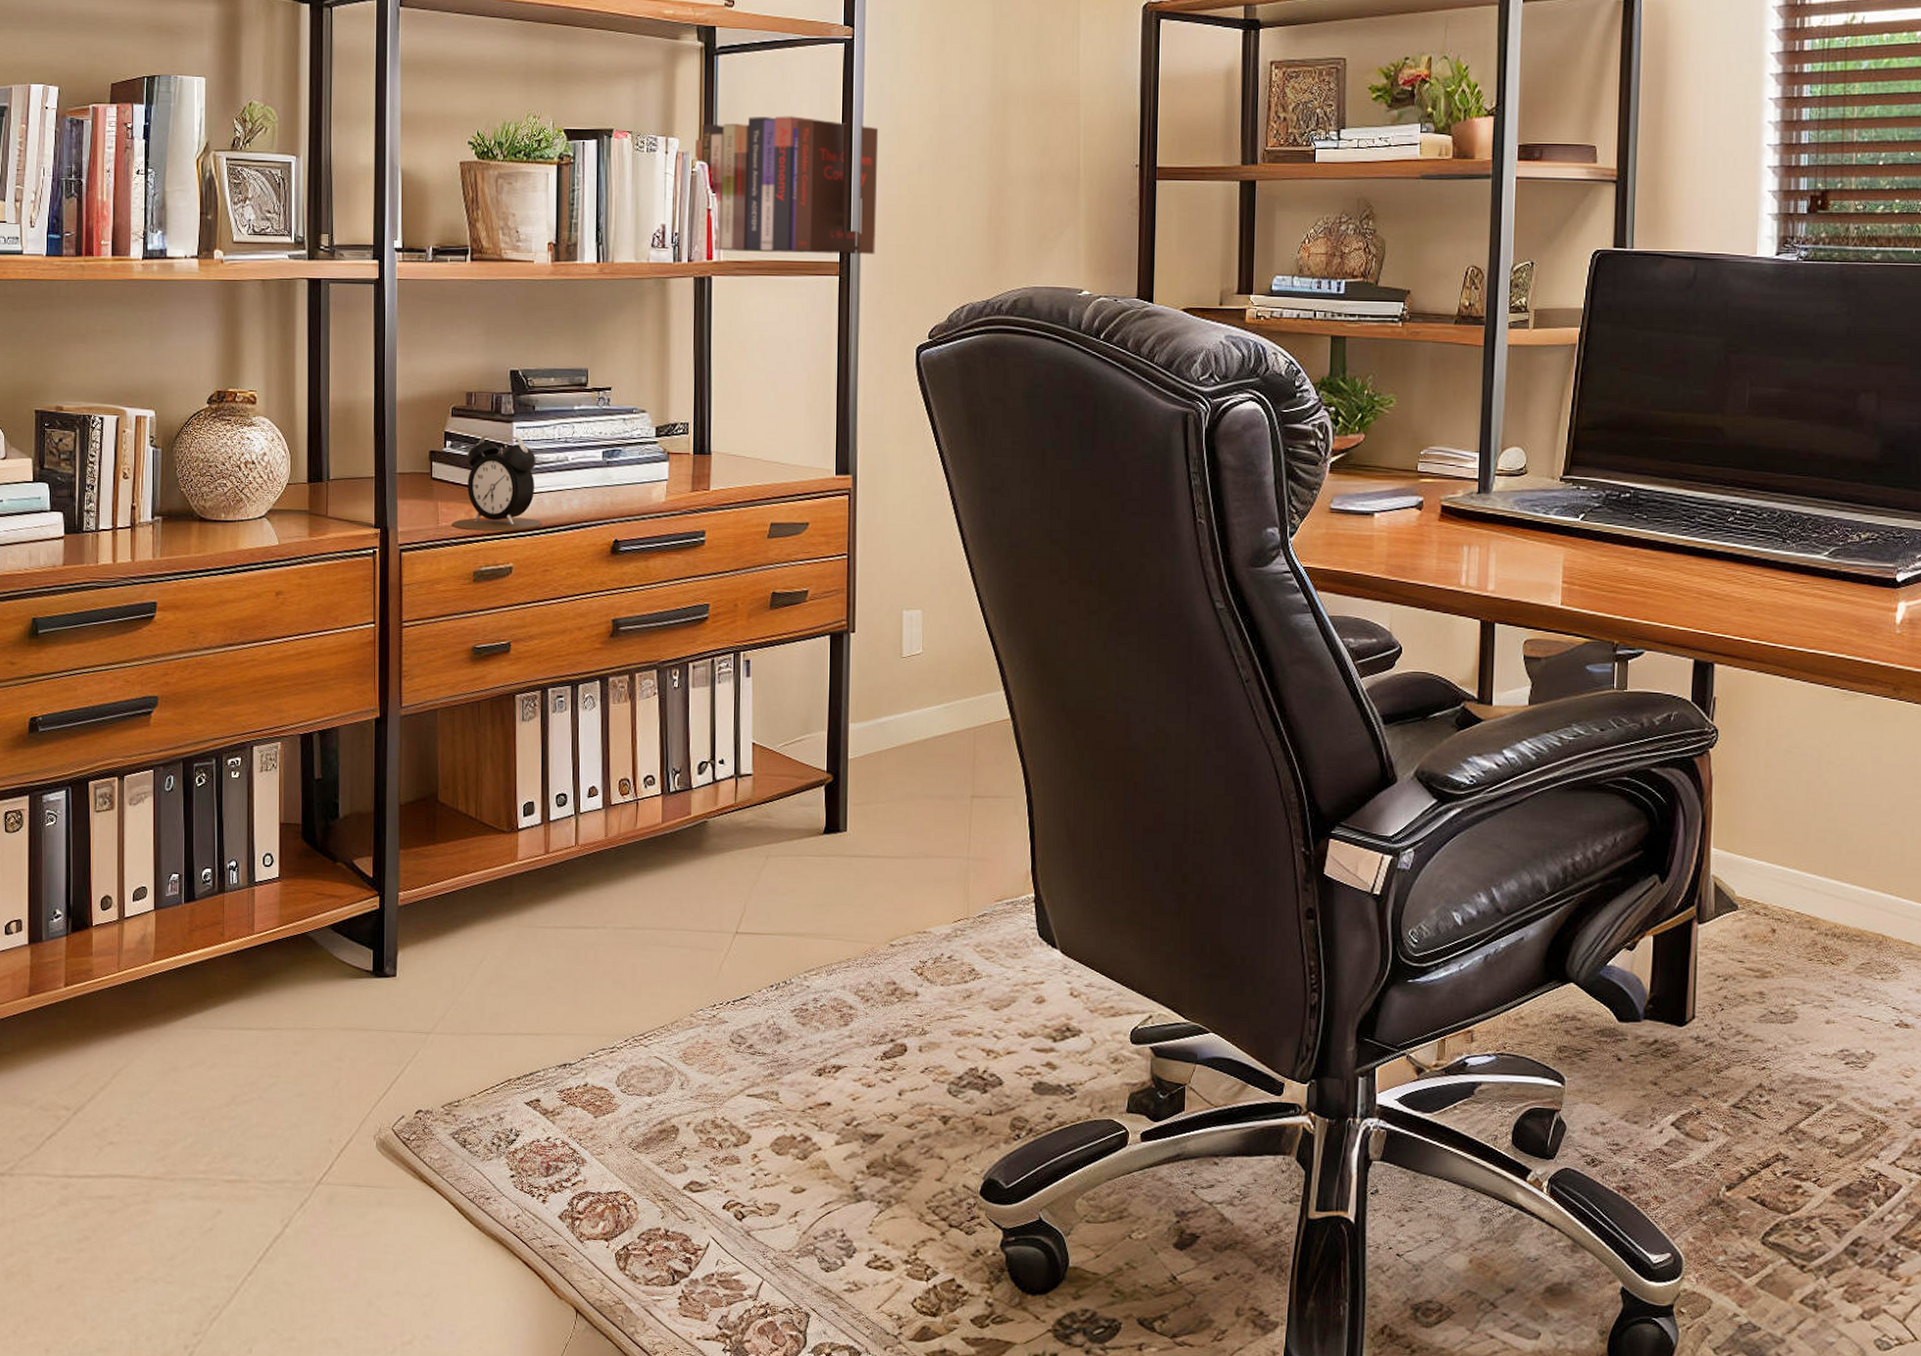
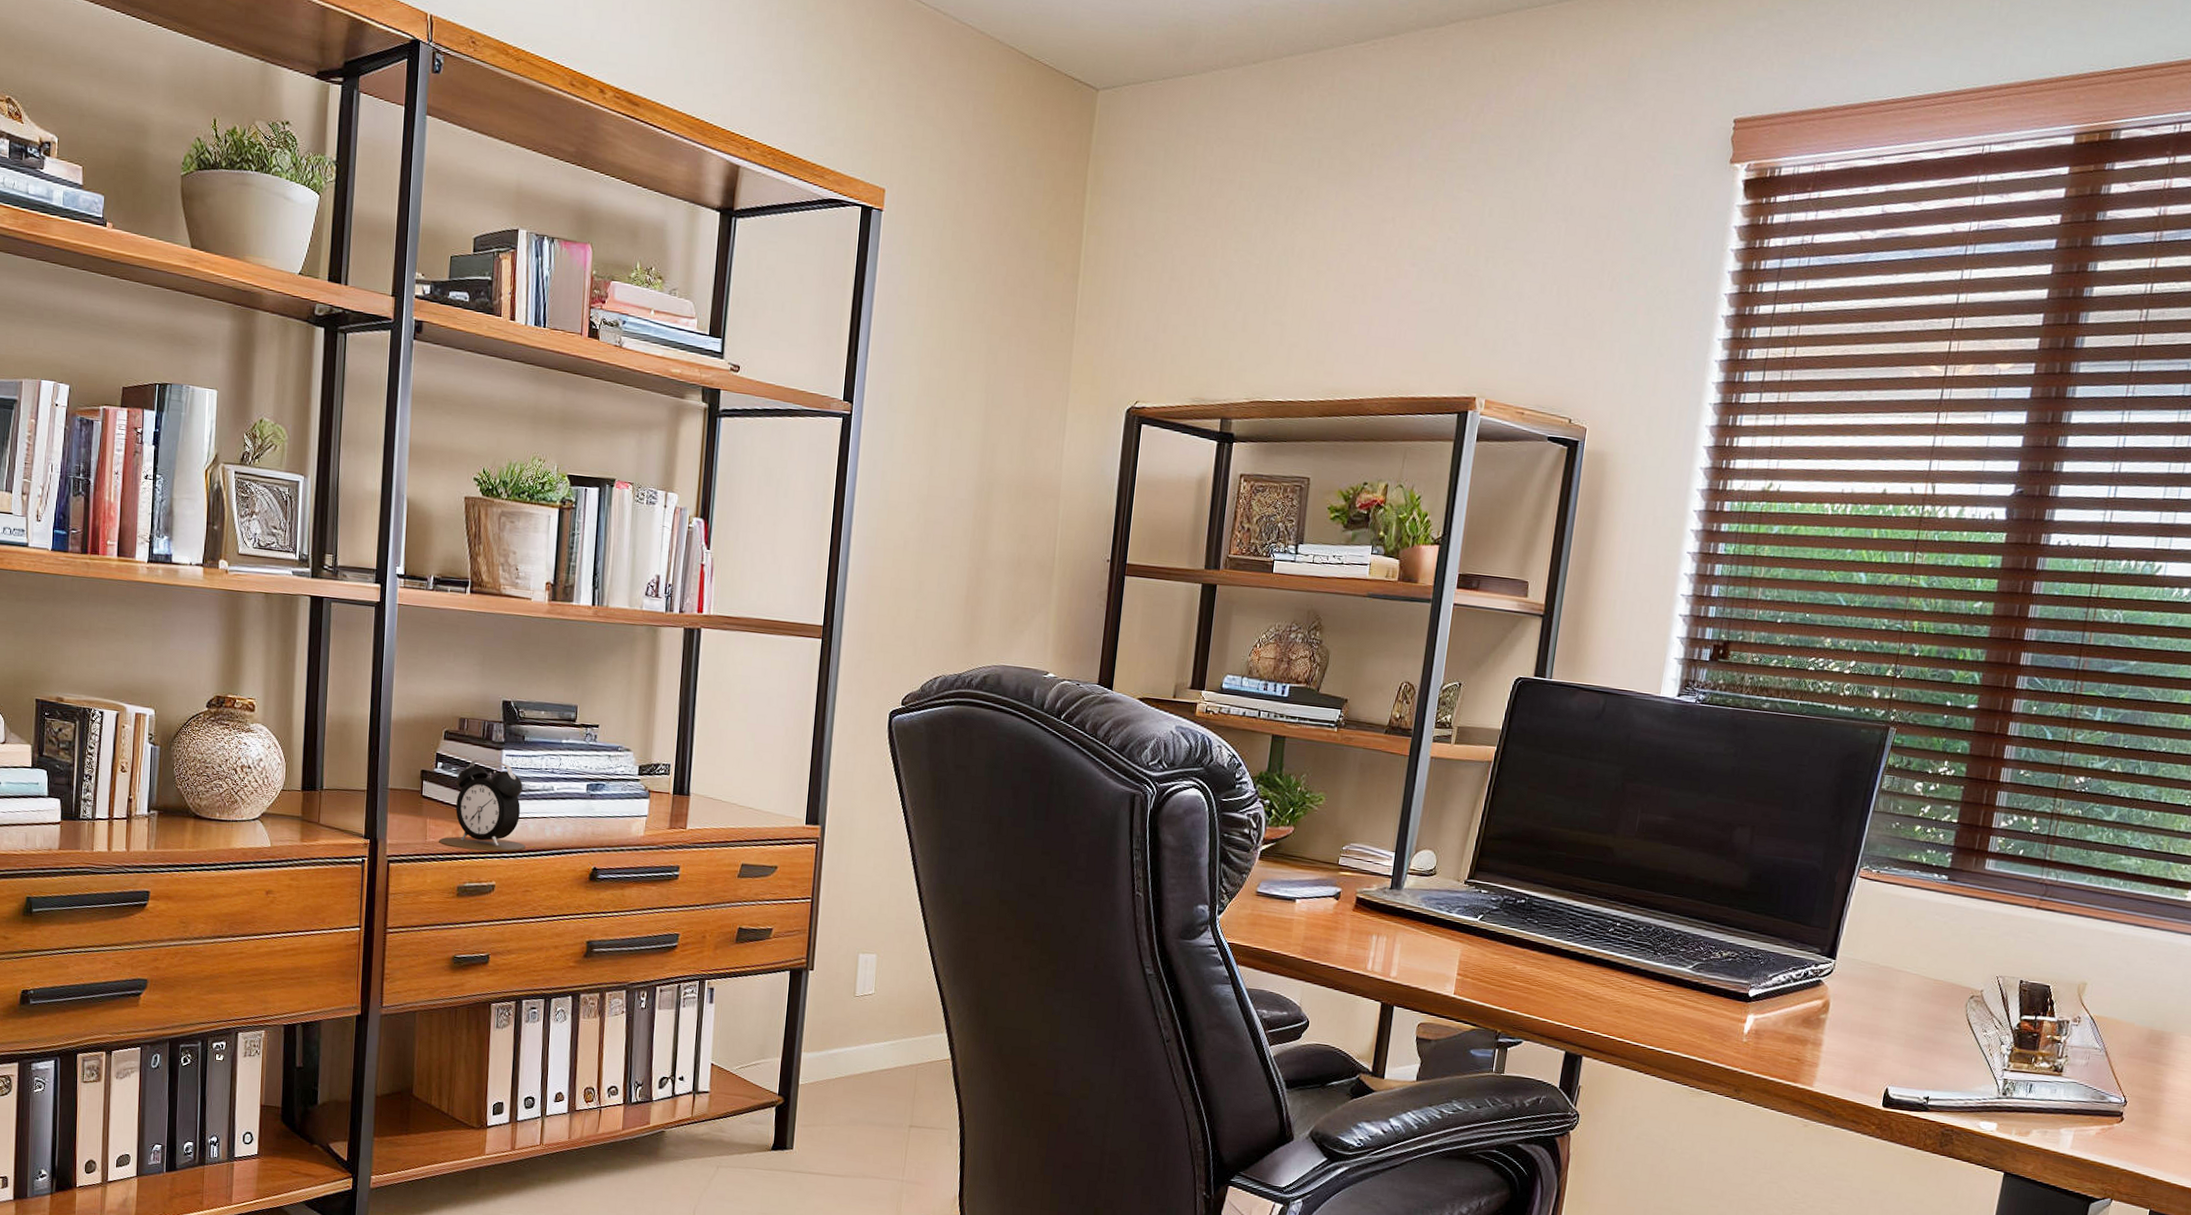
books: present [695,116,879,254] -> none [693,480,869,621]

